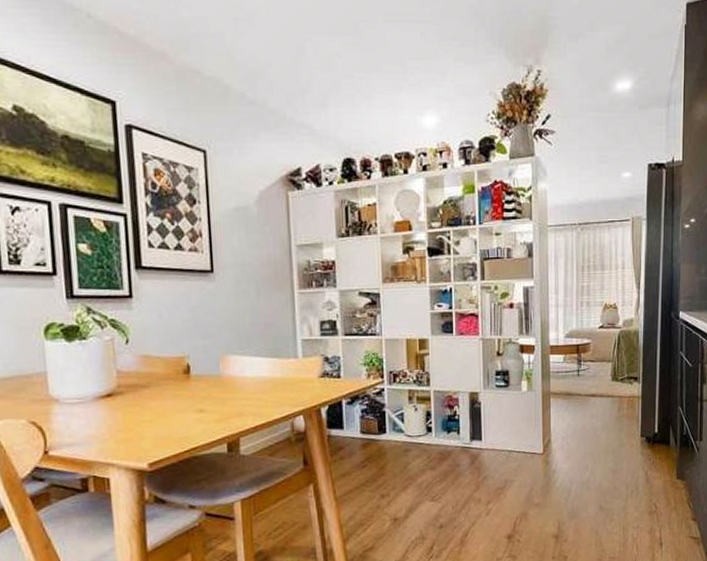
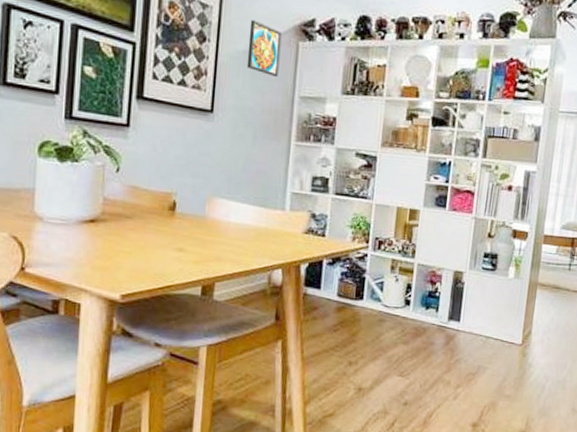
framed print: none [237,176,272,230] -> present [246,19,282,78]

